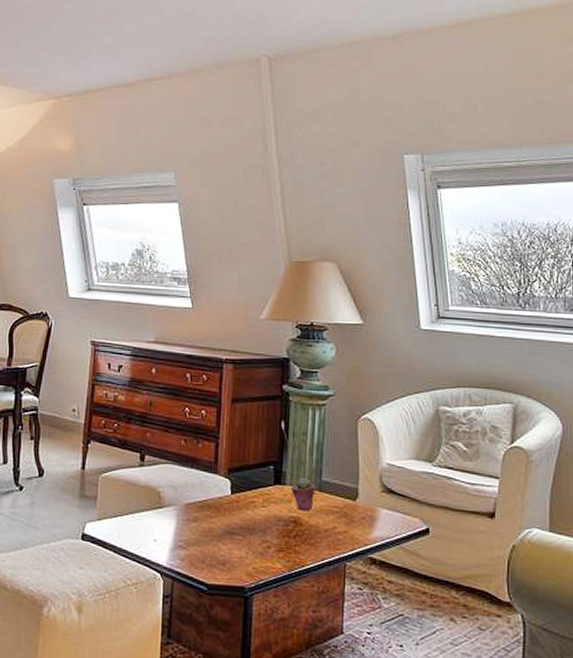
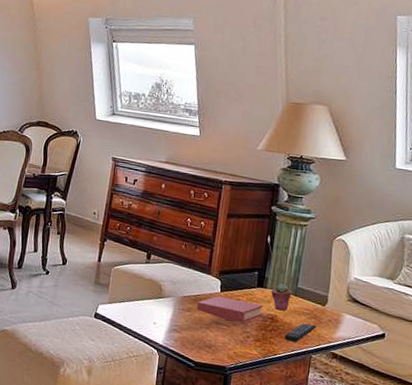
book: none [204,500,284,530] -> present [196,296,263,323]
remote control: none [312,524,349,549] -> present [284,323,317,342]

